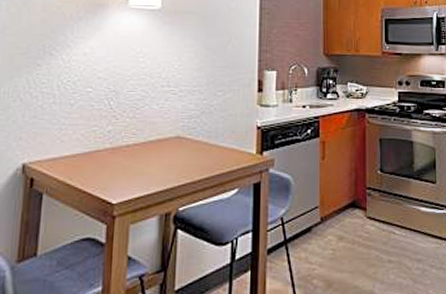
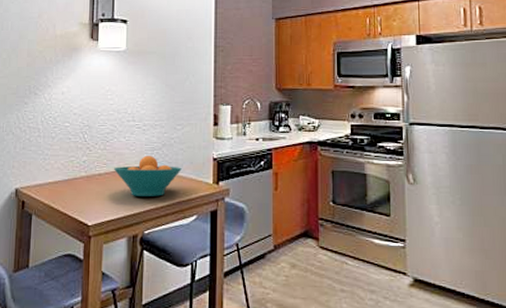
fruit bowl: none [145,124,222,169] -> present [114,156,182,197]

